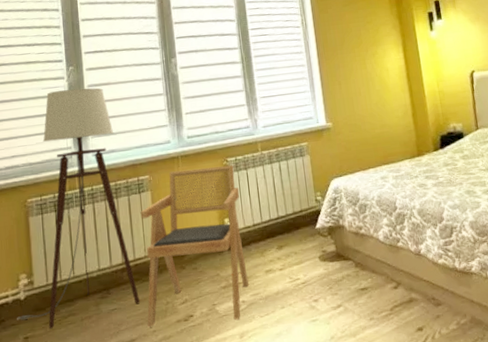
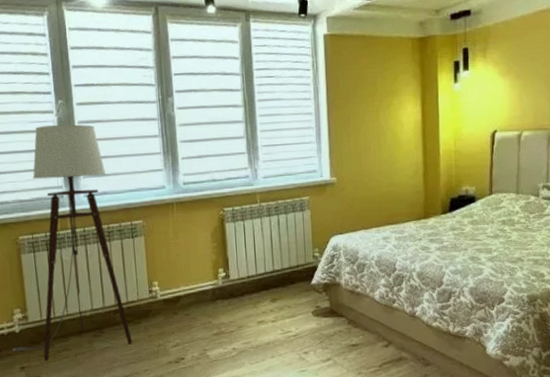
armchair: present [140,165,249,327] -> none [133,215,240,366]

